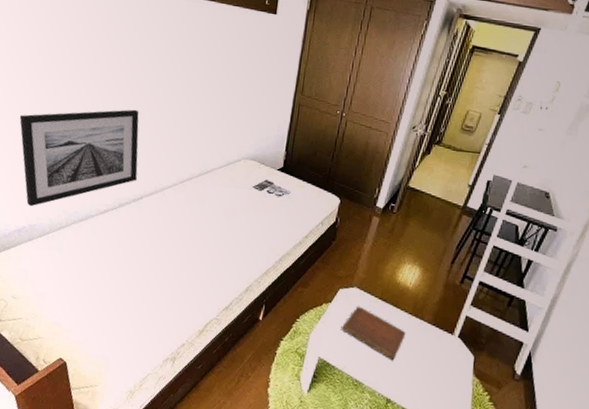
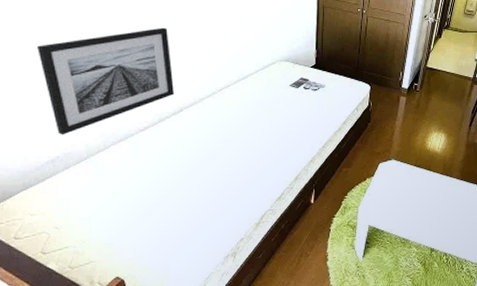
notebook: present [342,306,406,361] -> none [386,175,440,216]

